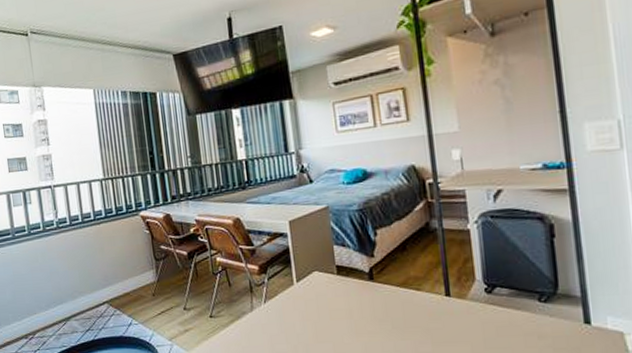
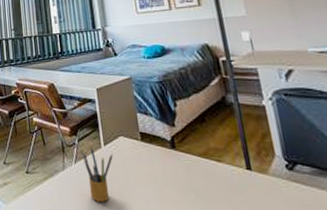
pencil box: none [270,285,307,340] -> present [80,147,113,202]

